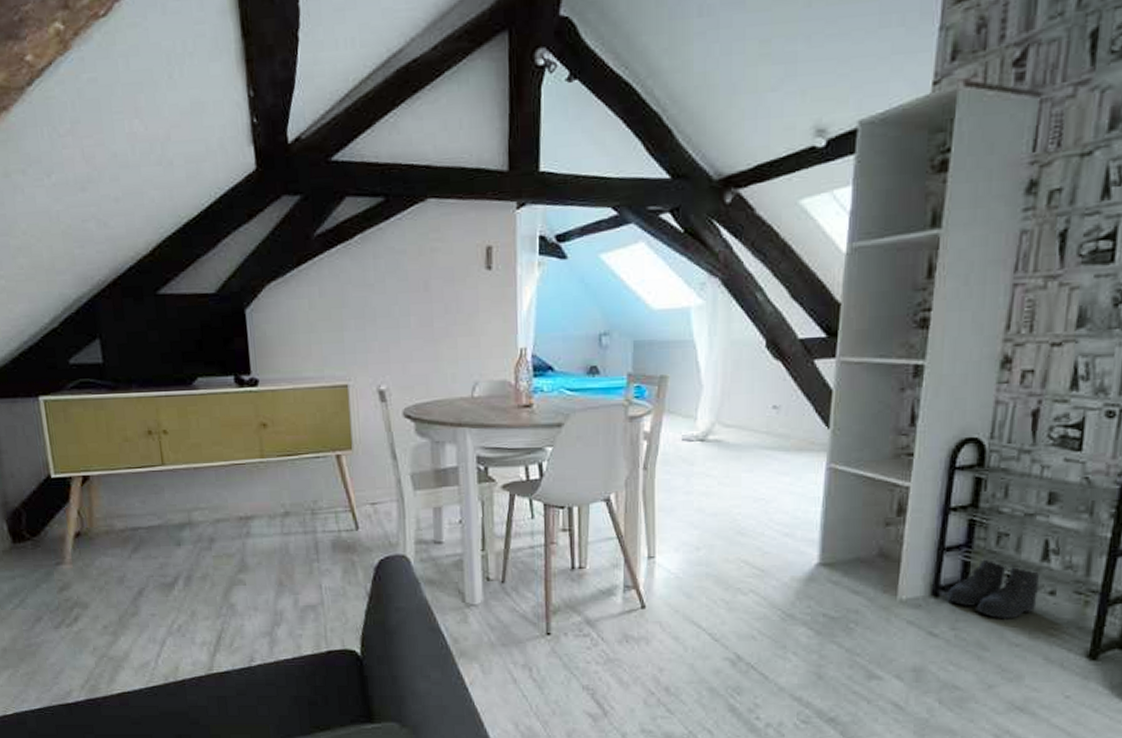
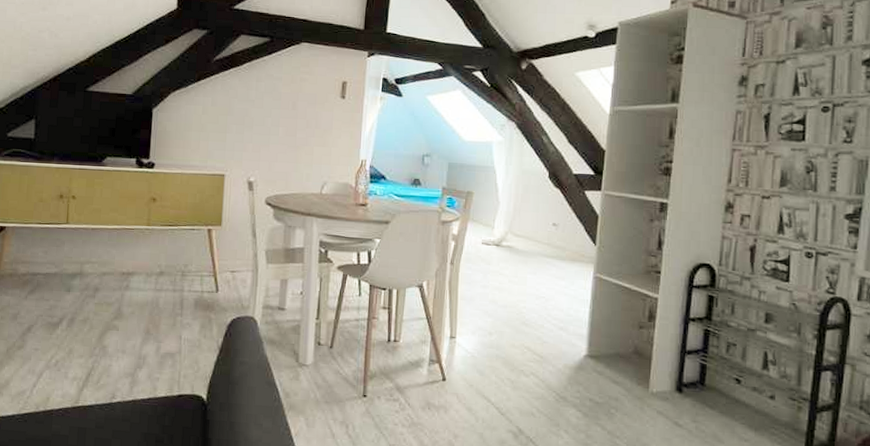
boots: present [947,559,1041,619] -> none [689,363,762,417]

